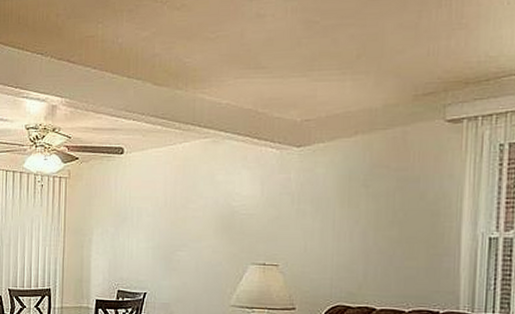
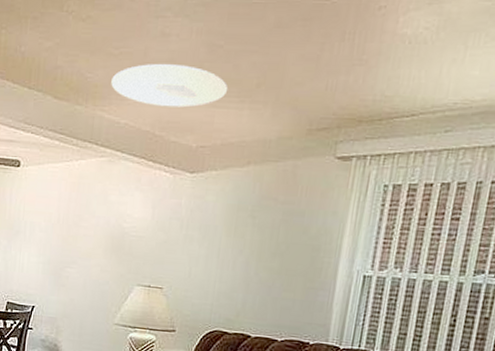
ceiling light: none [210,42,328,85] -> present [111,63,229,108]

